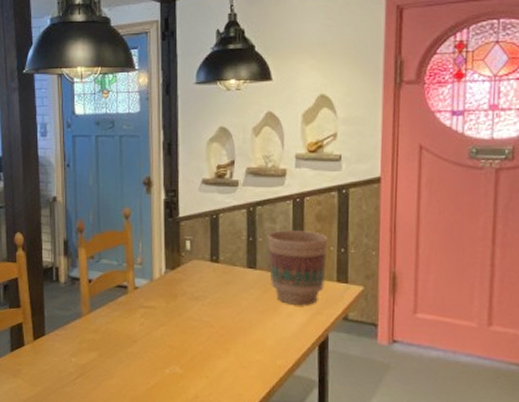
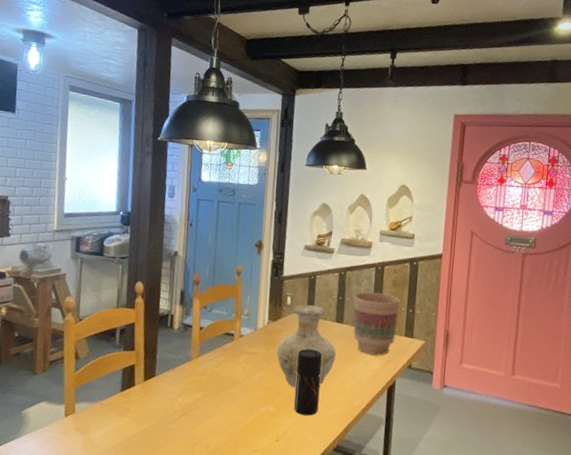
vase: none [178,249,250,346] -> present [276,305,336,388]
pepper grinder: none [203,300,234,378] -> present [294,349,322,416]

